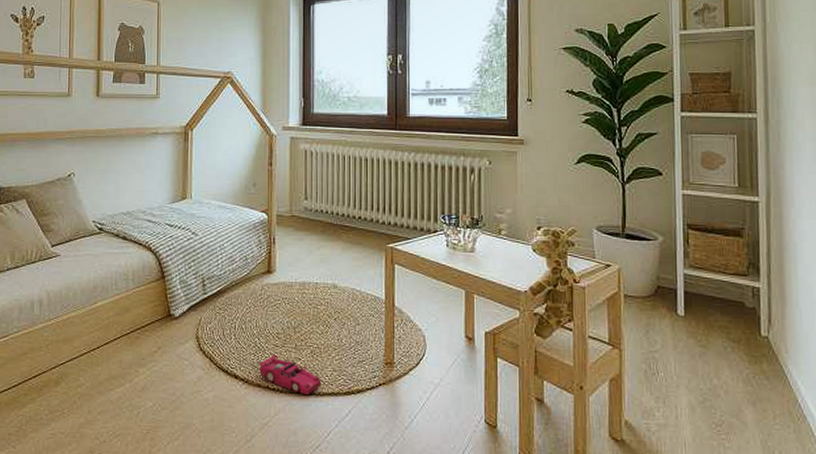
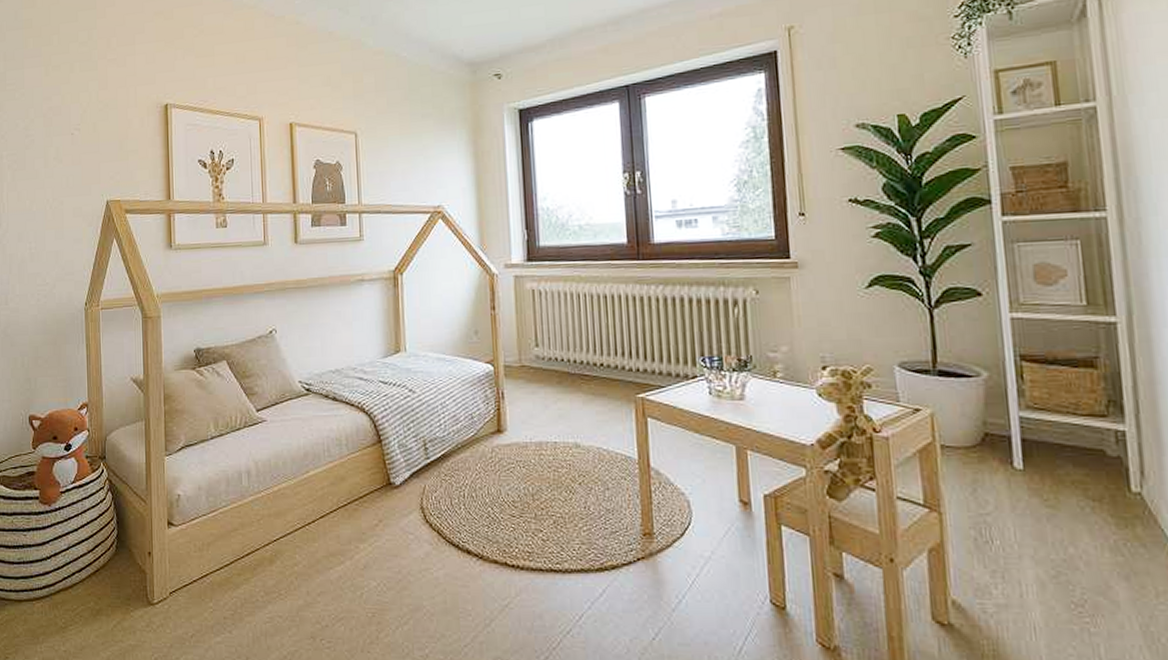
toy car: present [257,354,322,396] -> none [491,525,569,573]

